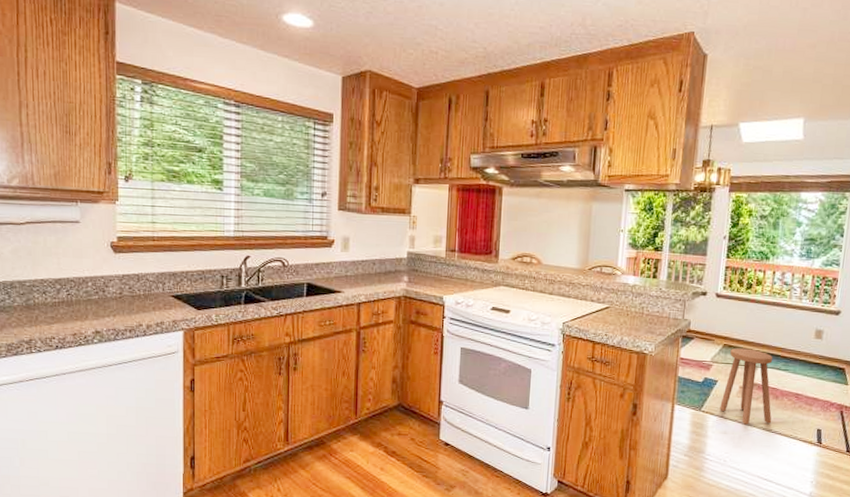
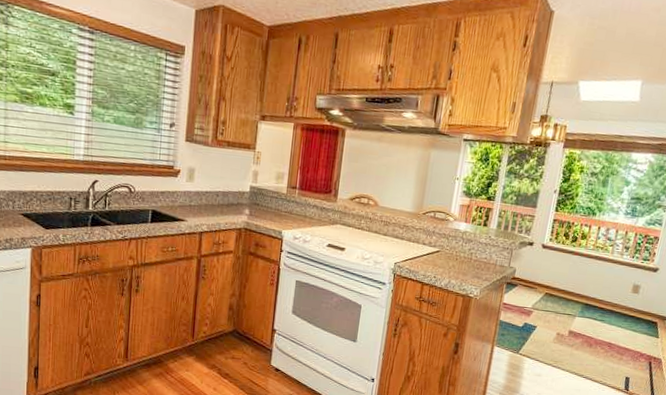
stool: present [720,348,773,425] -> none [536,297,591,369]

